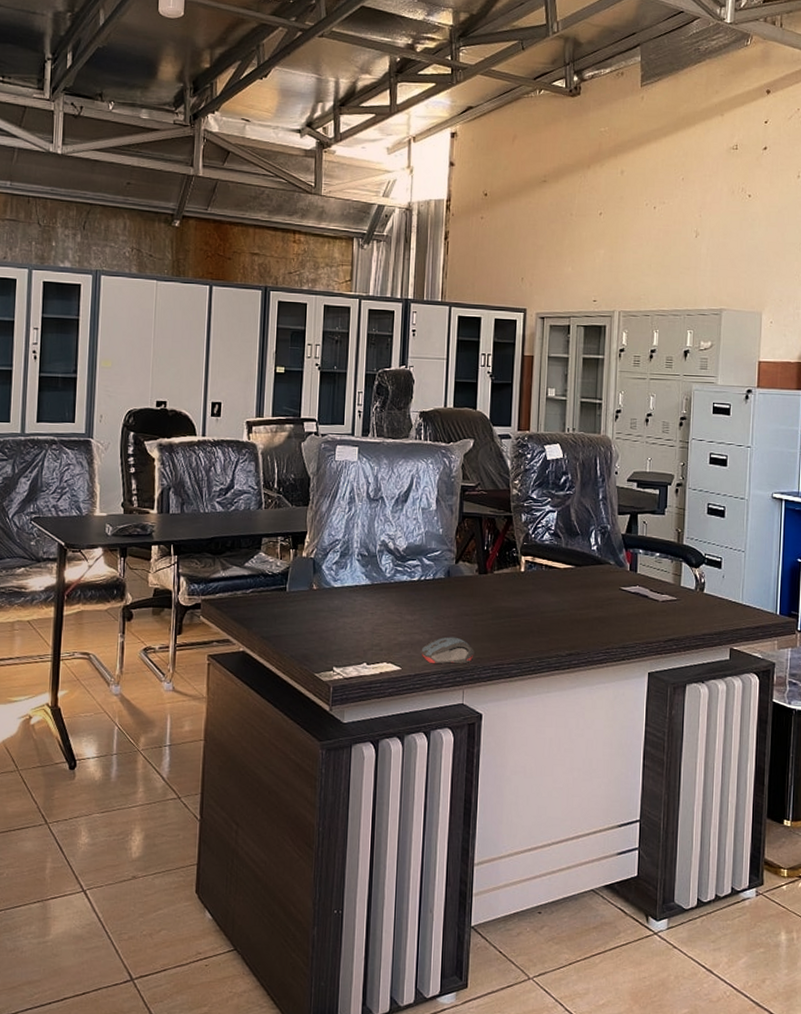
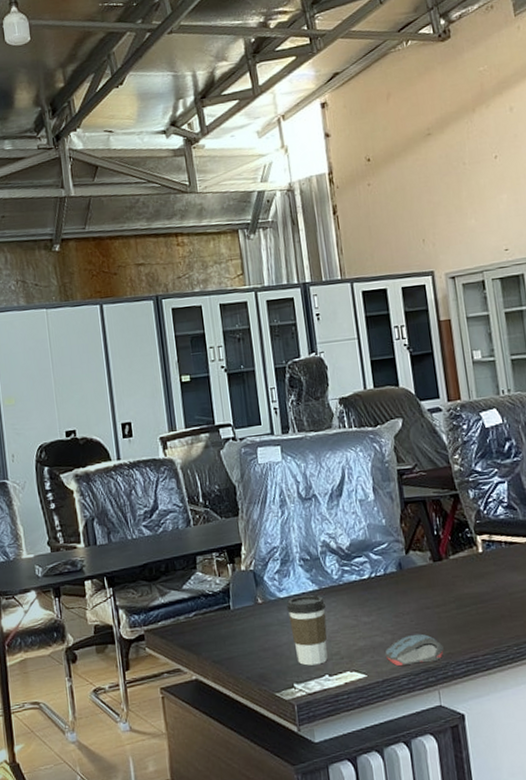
coffee cup: none [339,587,374,653] -> present [287,595,328,666]

